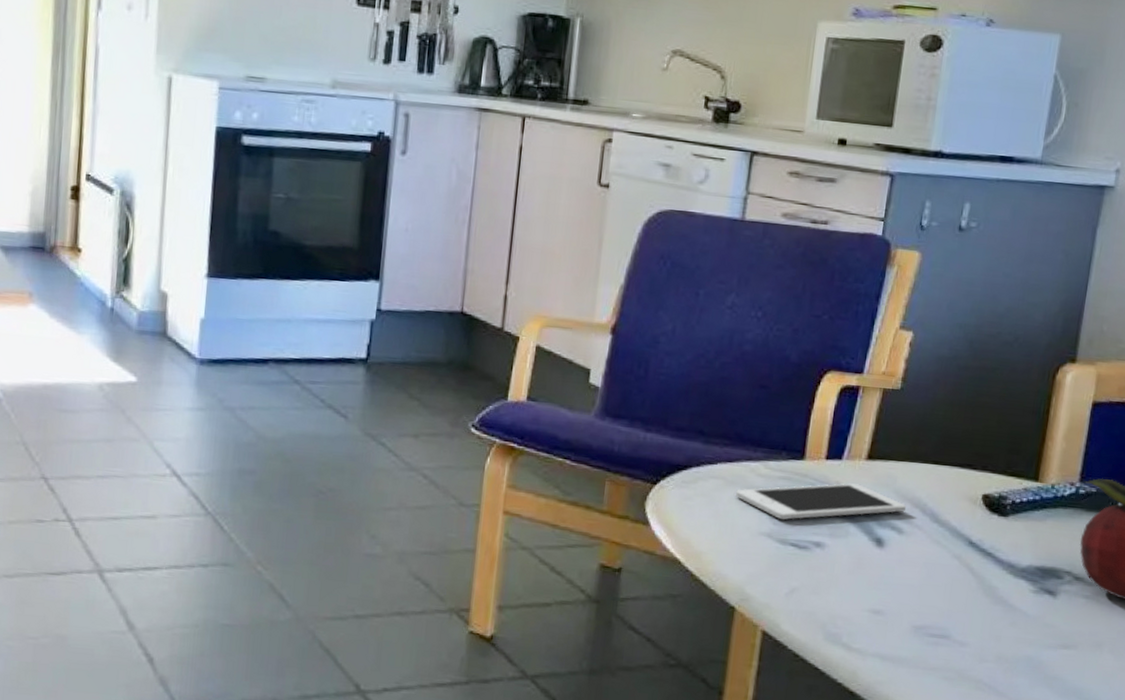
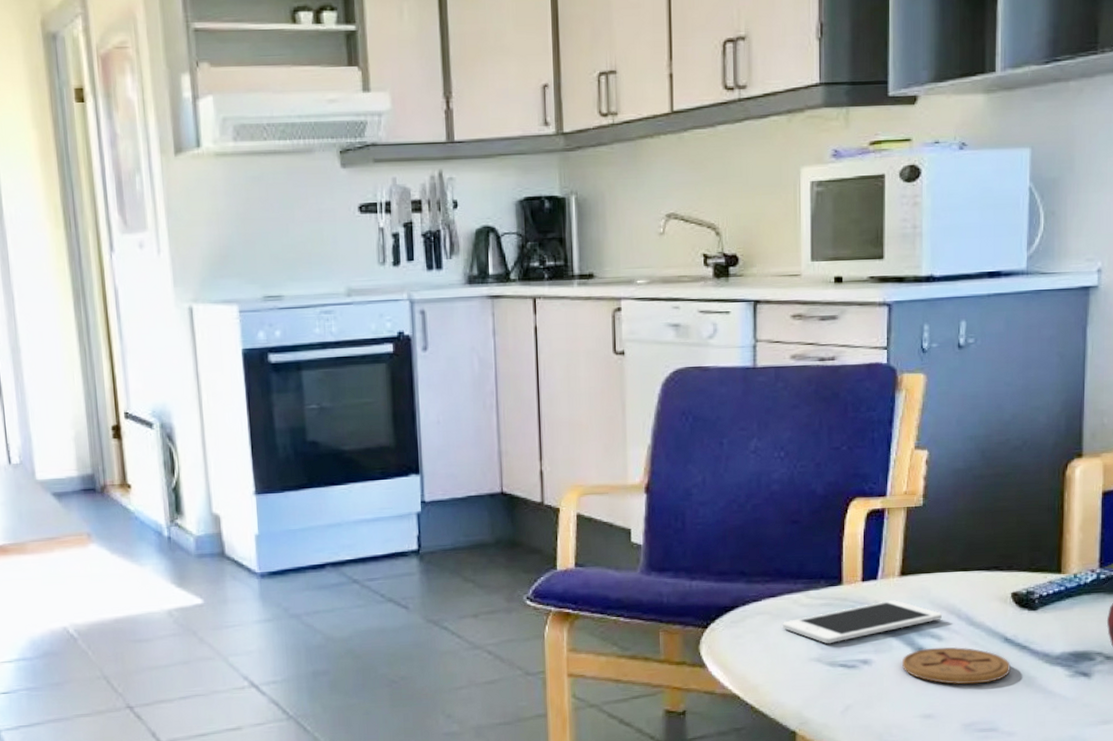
coaster: none [857,539,972,587] -> present [902,646,1010,685]

